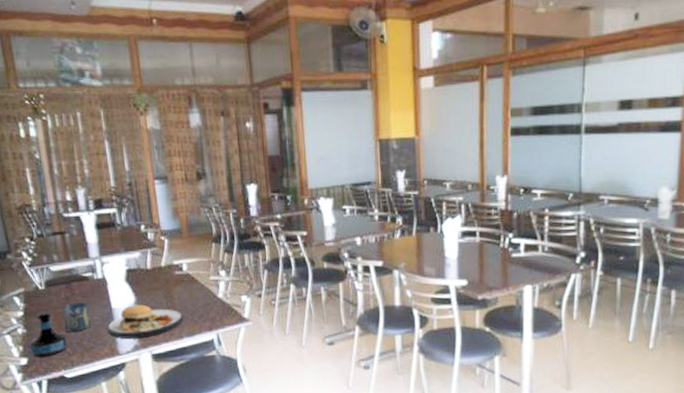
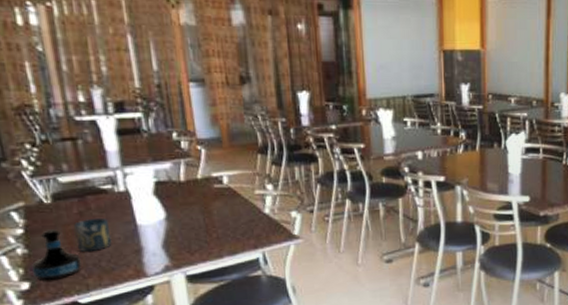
plate: present [106,296,184,340] -> none [130,211,225,260]

